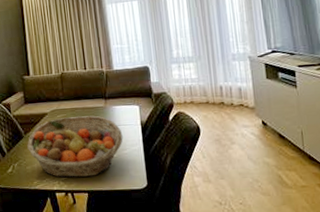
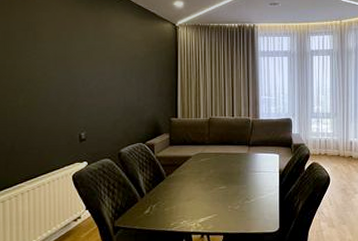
fruit basket: present [27,115,123,178] -> none [168,160,262,220]

